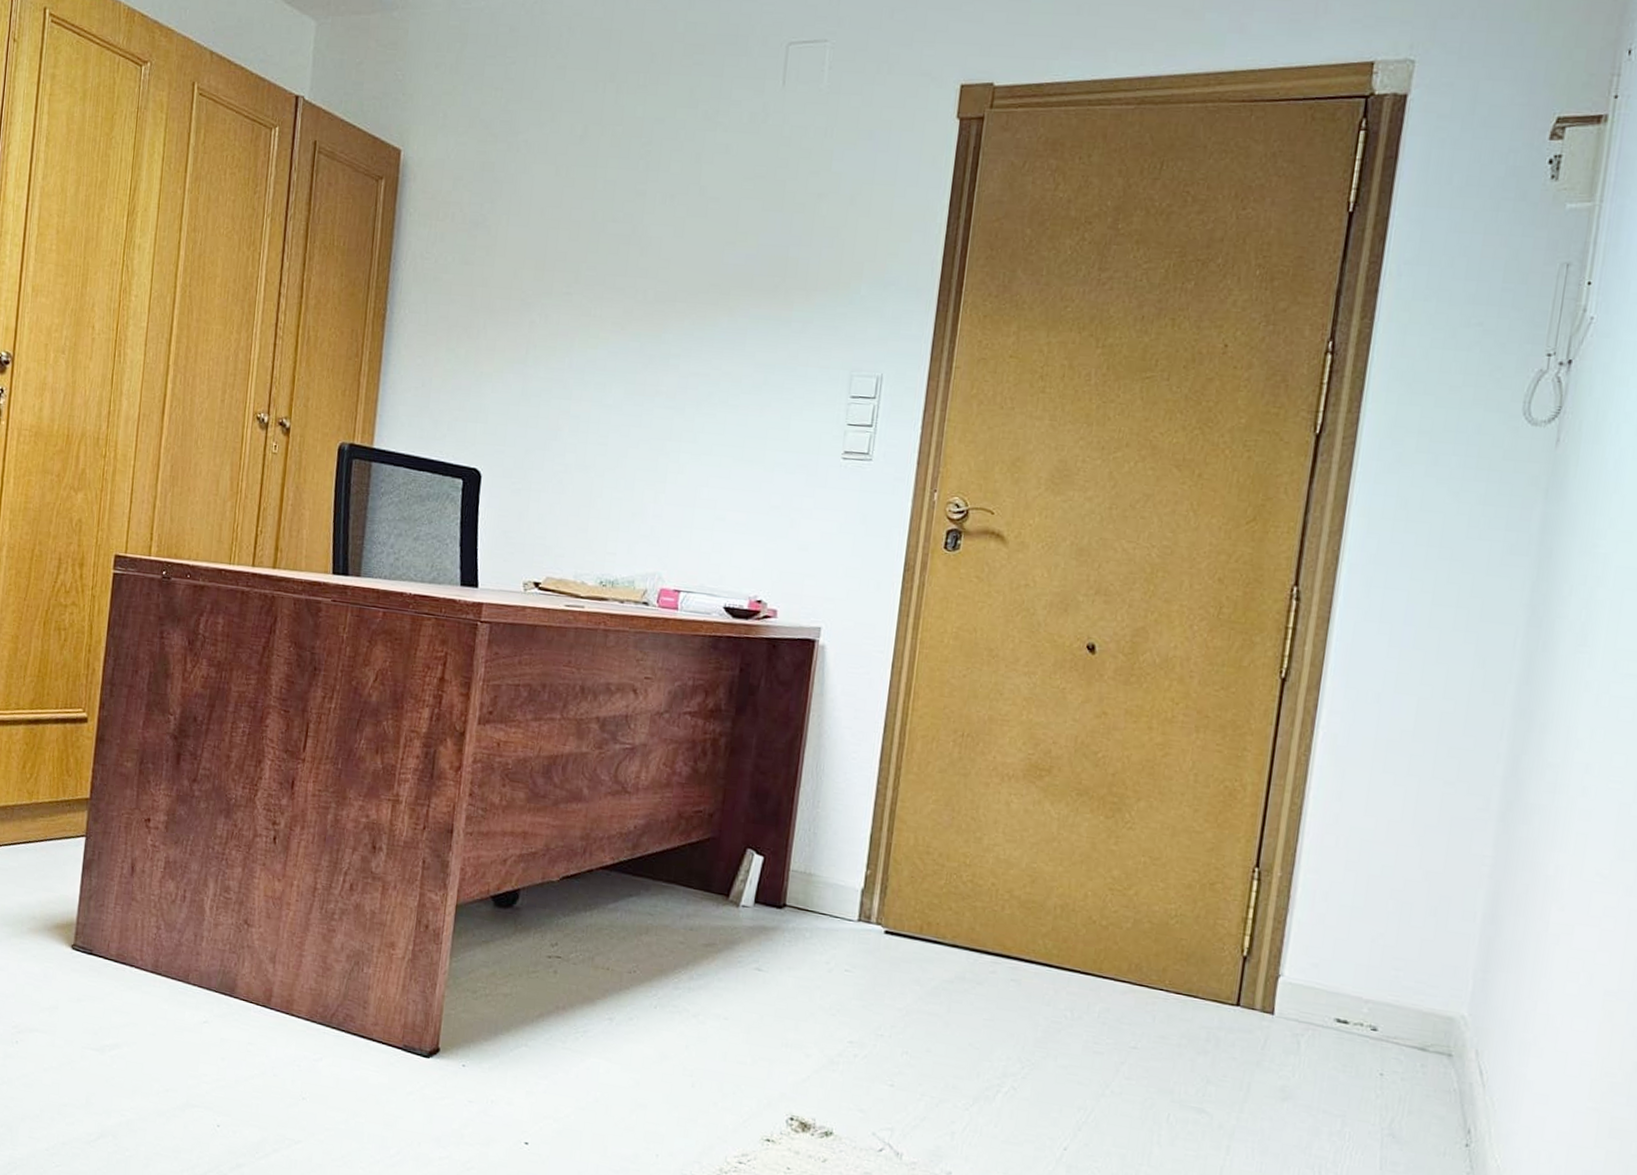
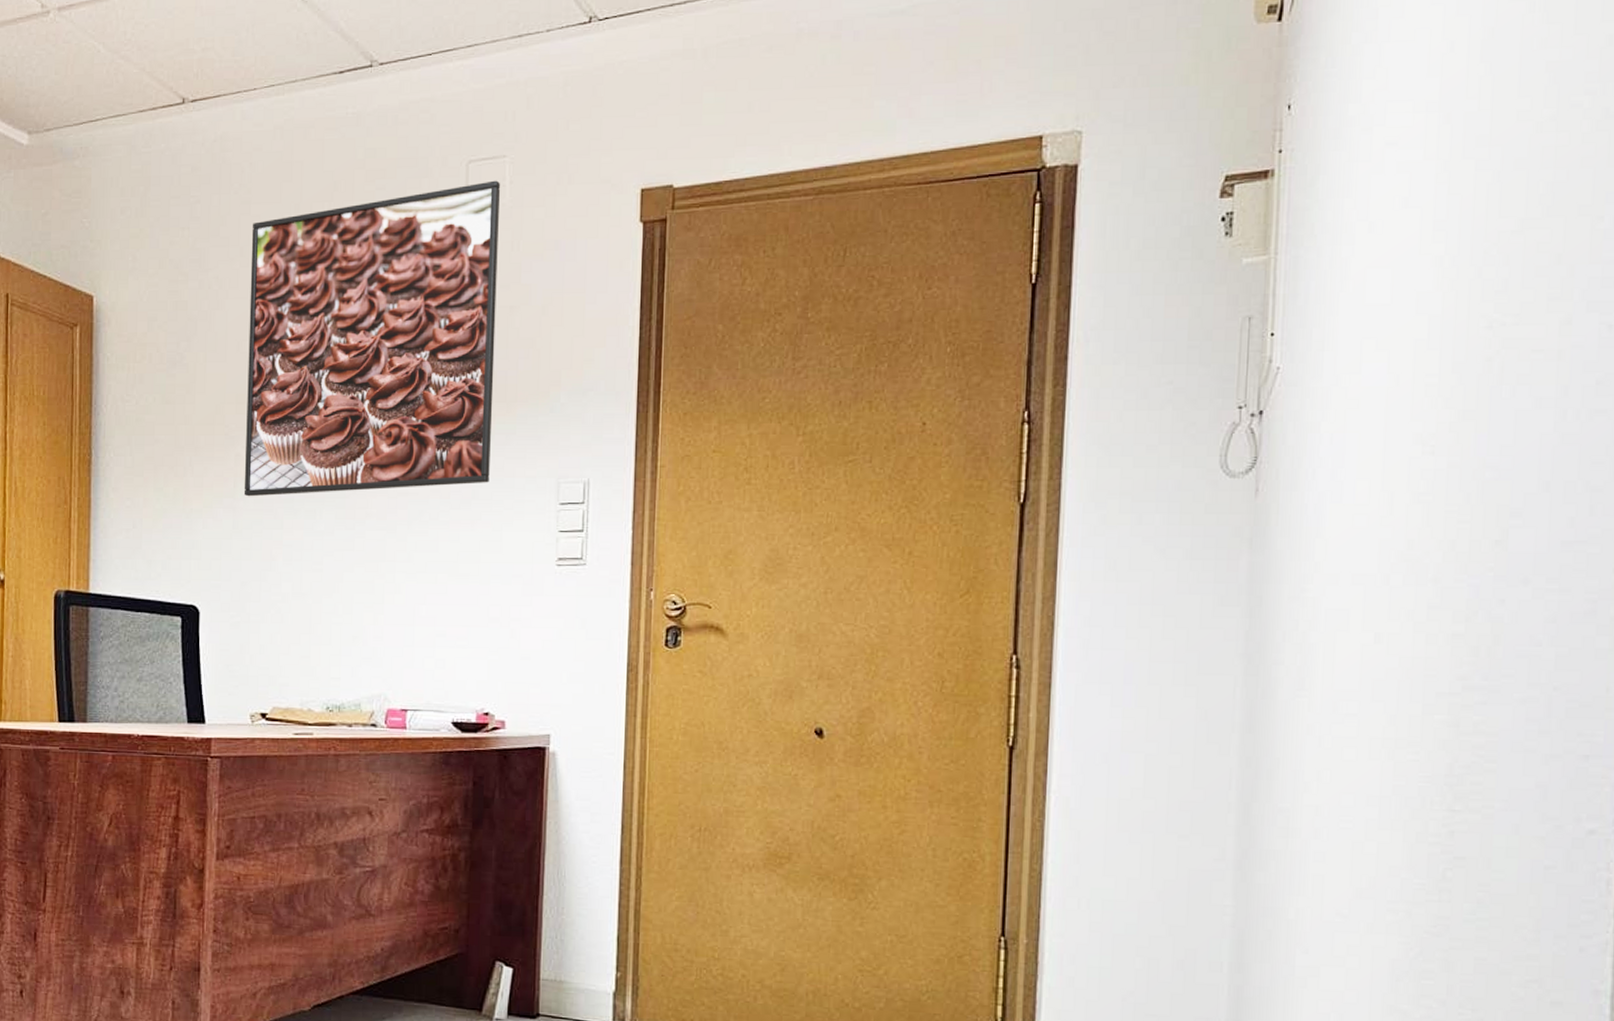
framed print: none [535,64,820,370] -> present [243,180,501,497]

